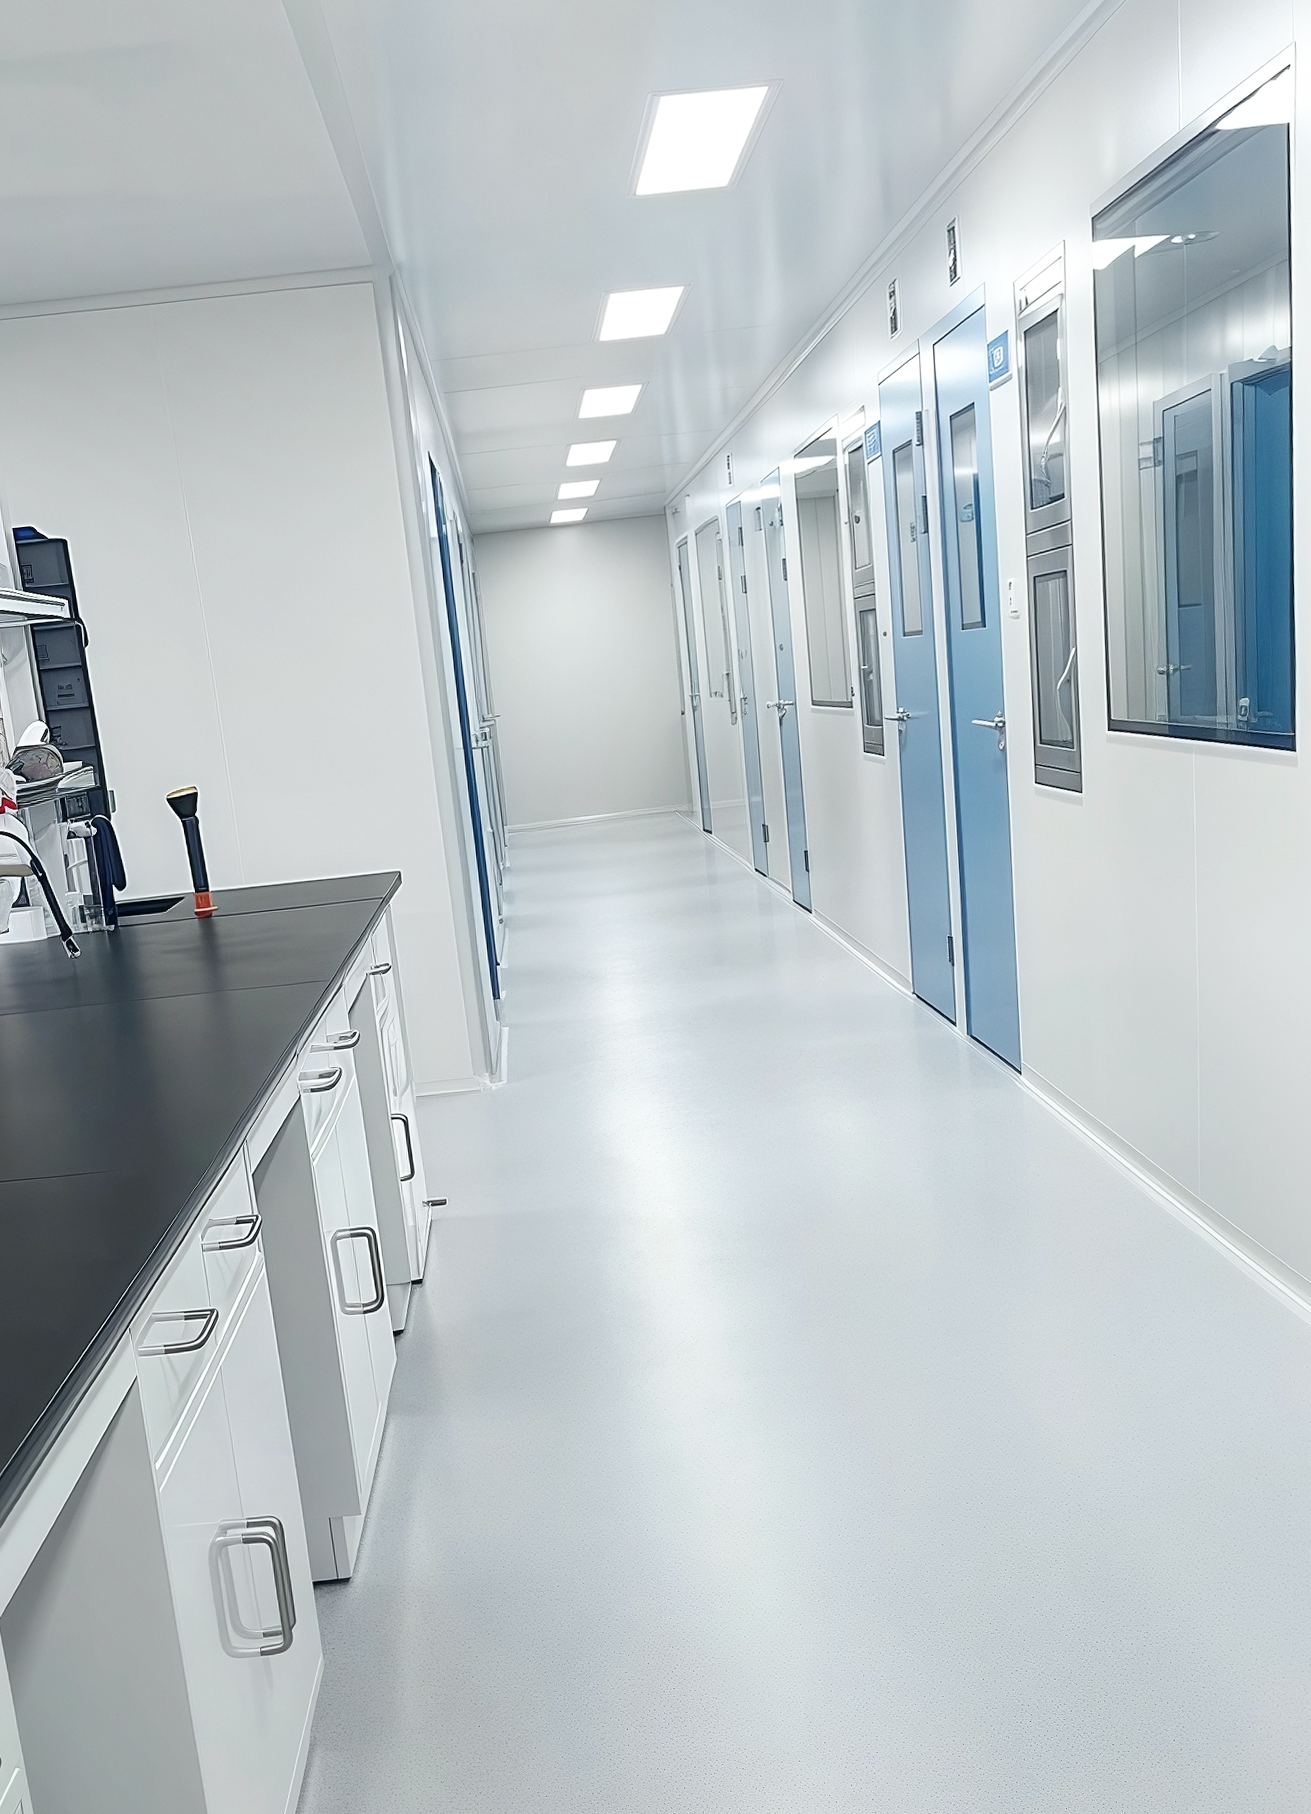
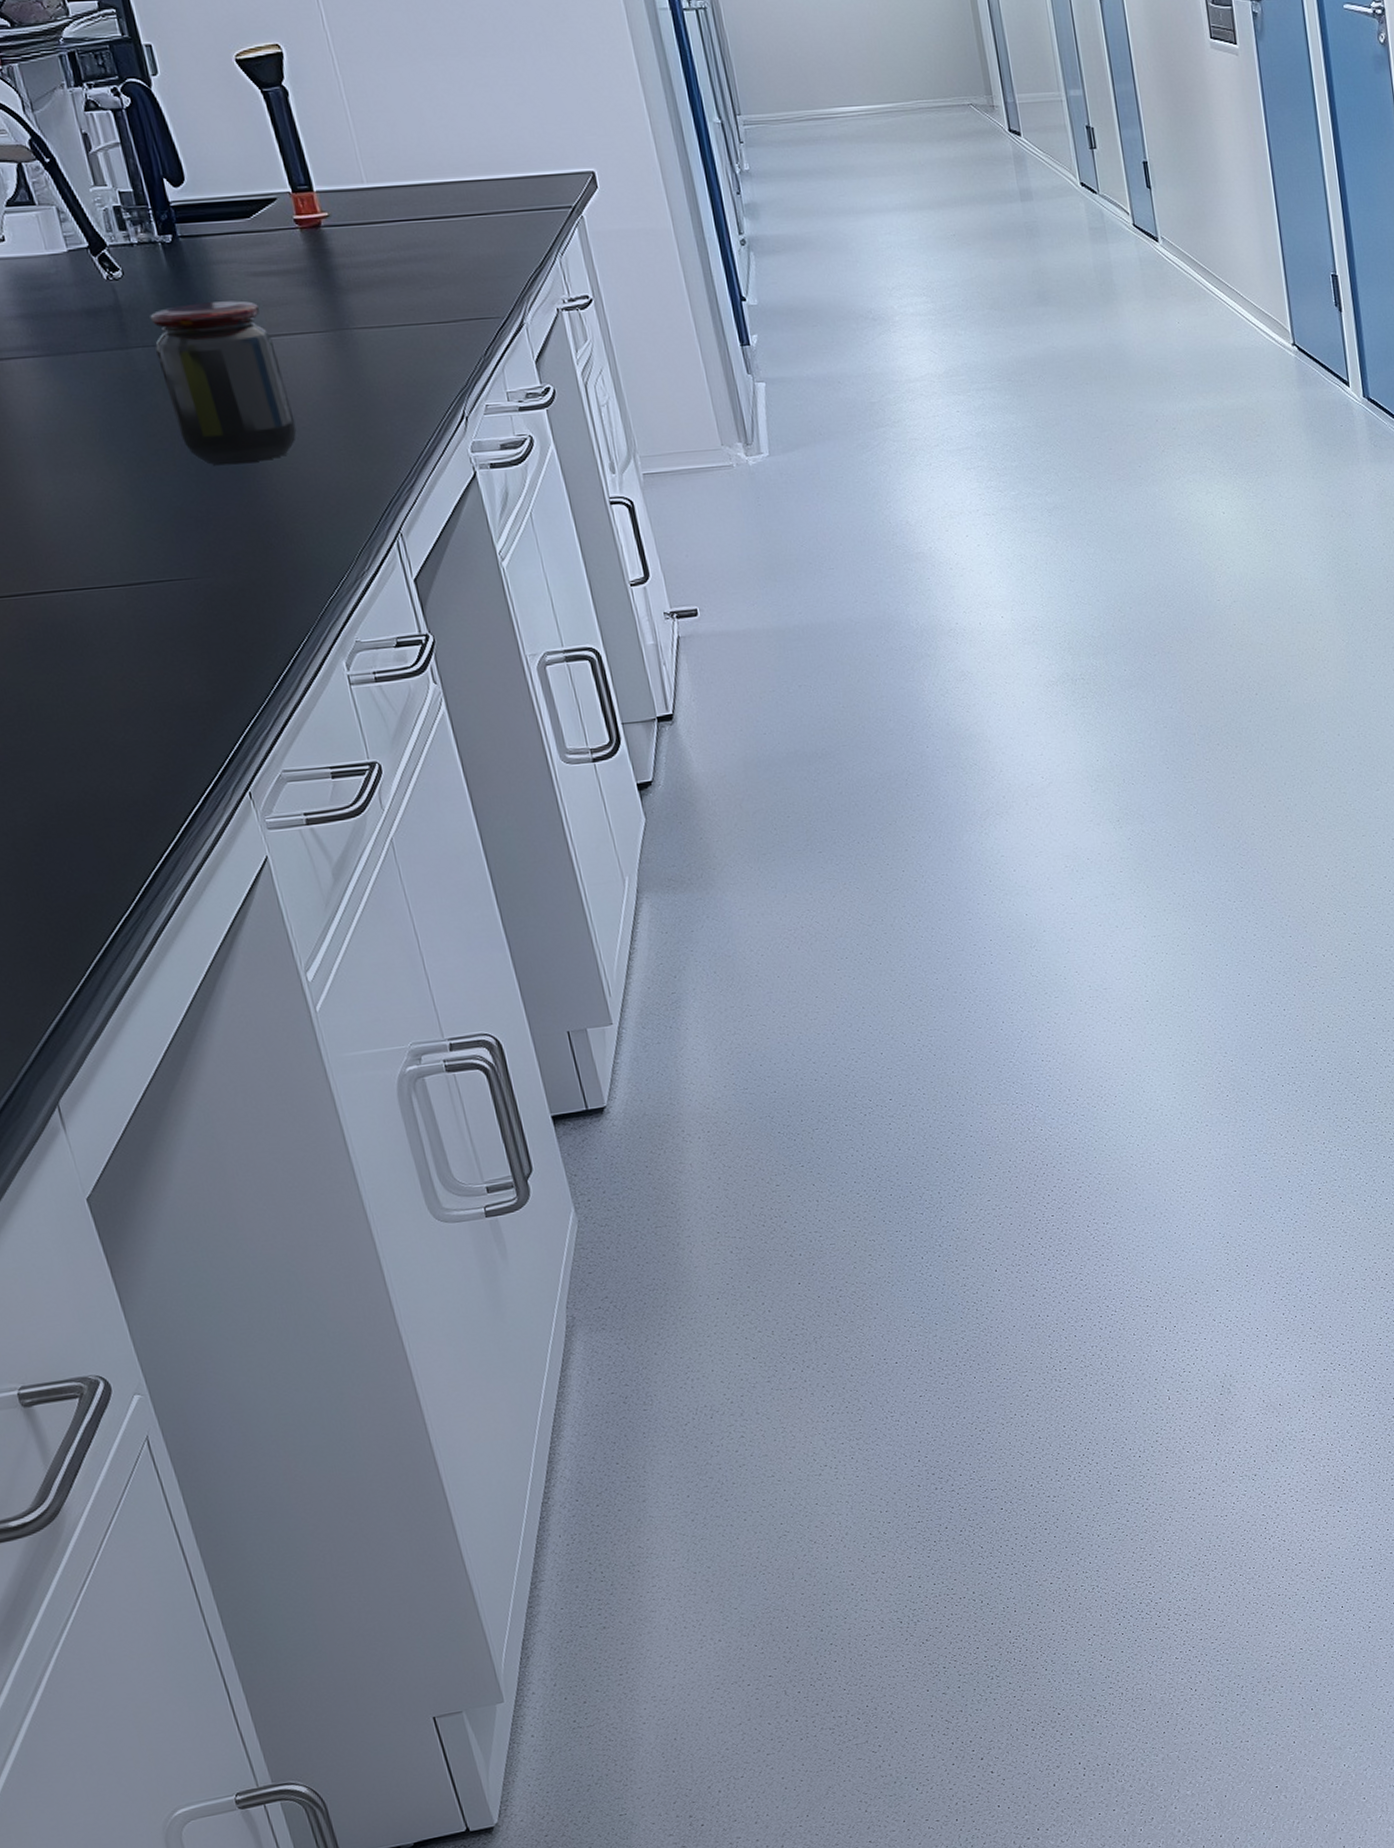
jar: none [95,971,183,1090] -> present [150,300,297,466]

